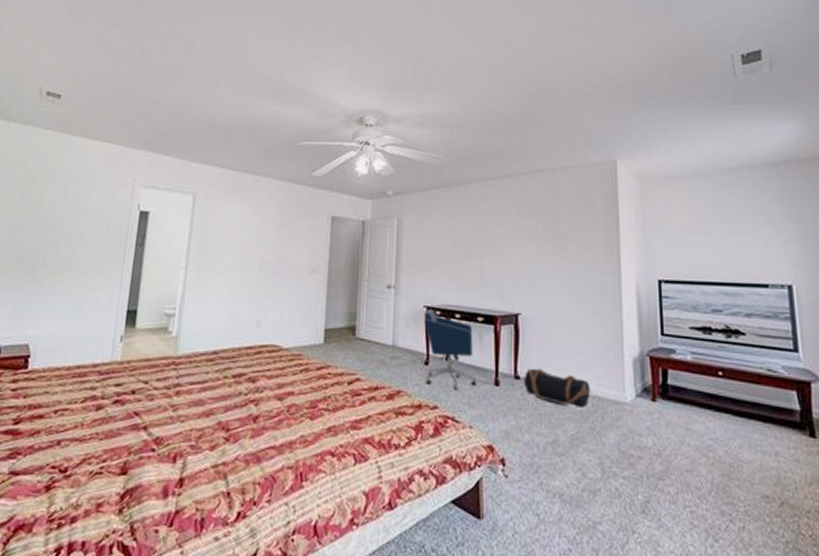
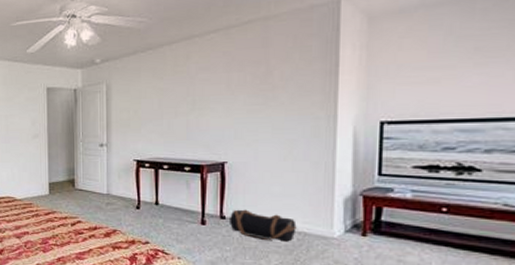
office chair: present [424,309,477,391] -> none [135,162,185,229]

